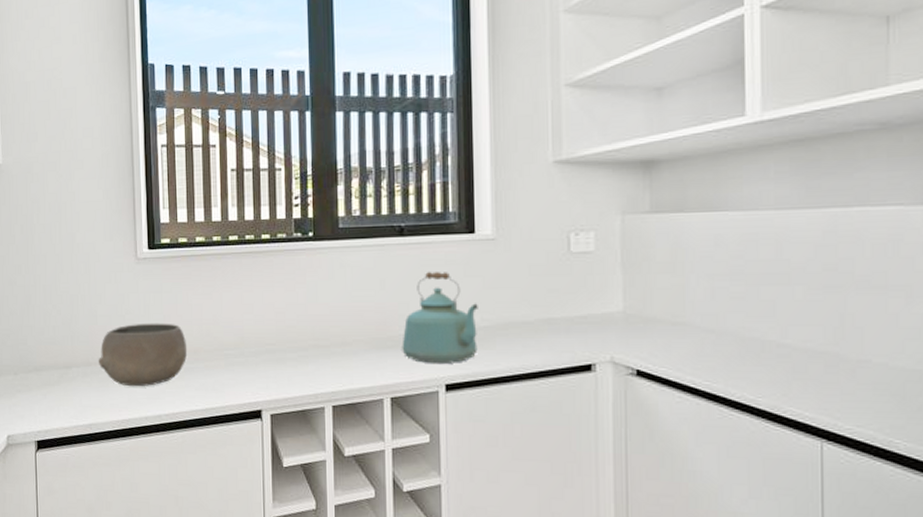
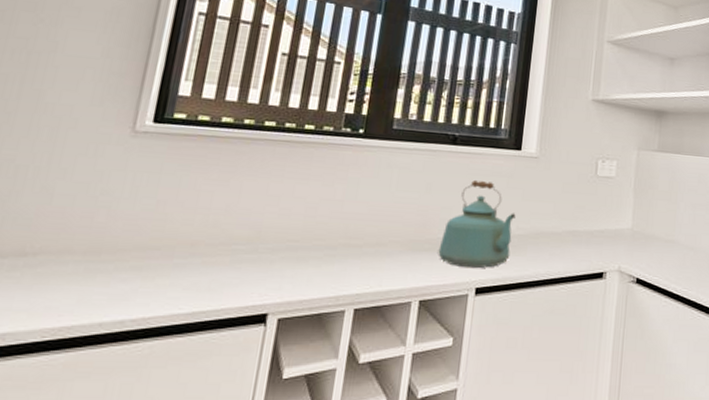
bowl: present [98,323,188,387] -> none [39,207,183,286]

